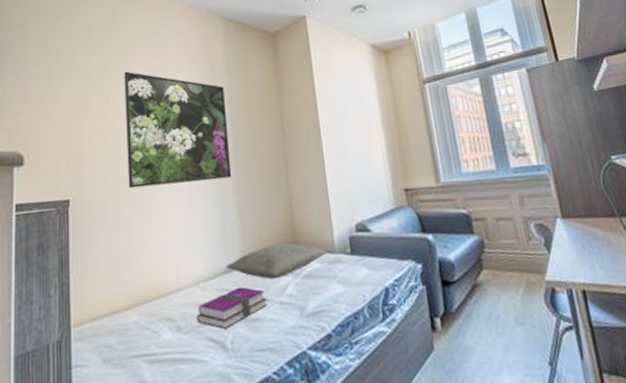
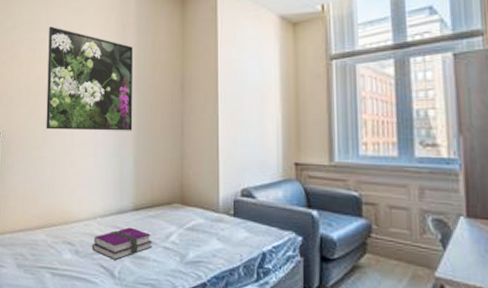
pillow: present [226,242,327,279] -> none [120,194,210,226]

